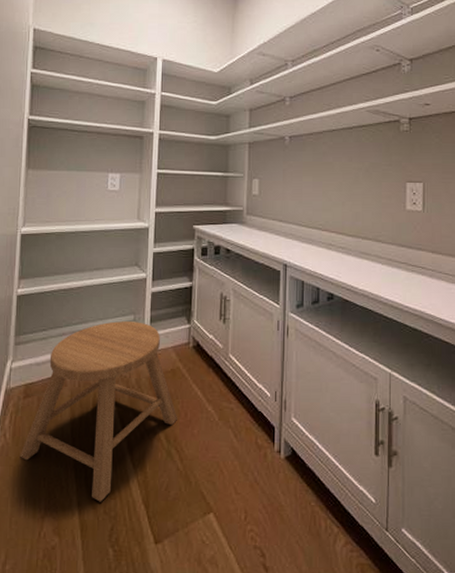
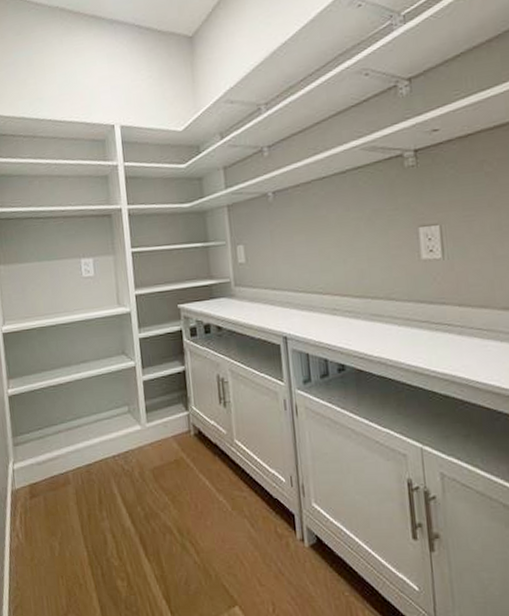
stool: present [20,321,178,502] -> none [35,413,189,598]

